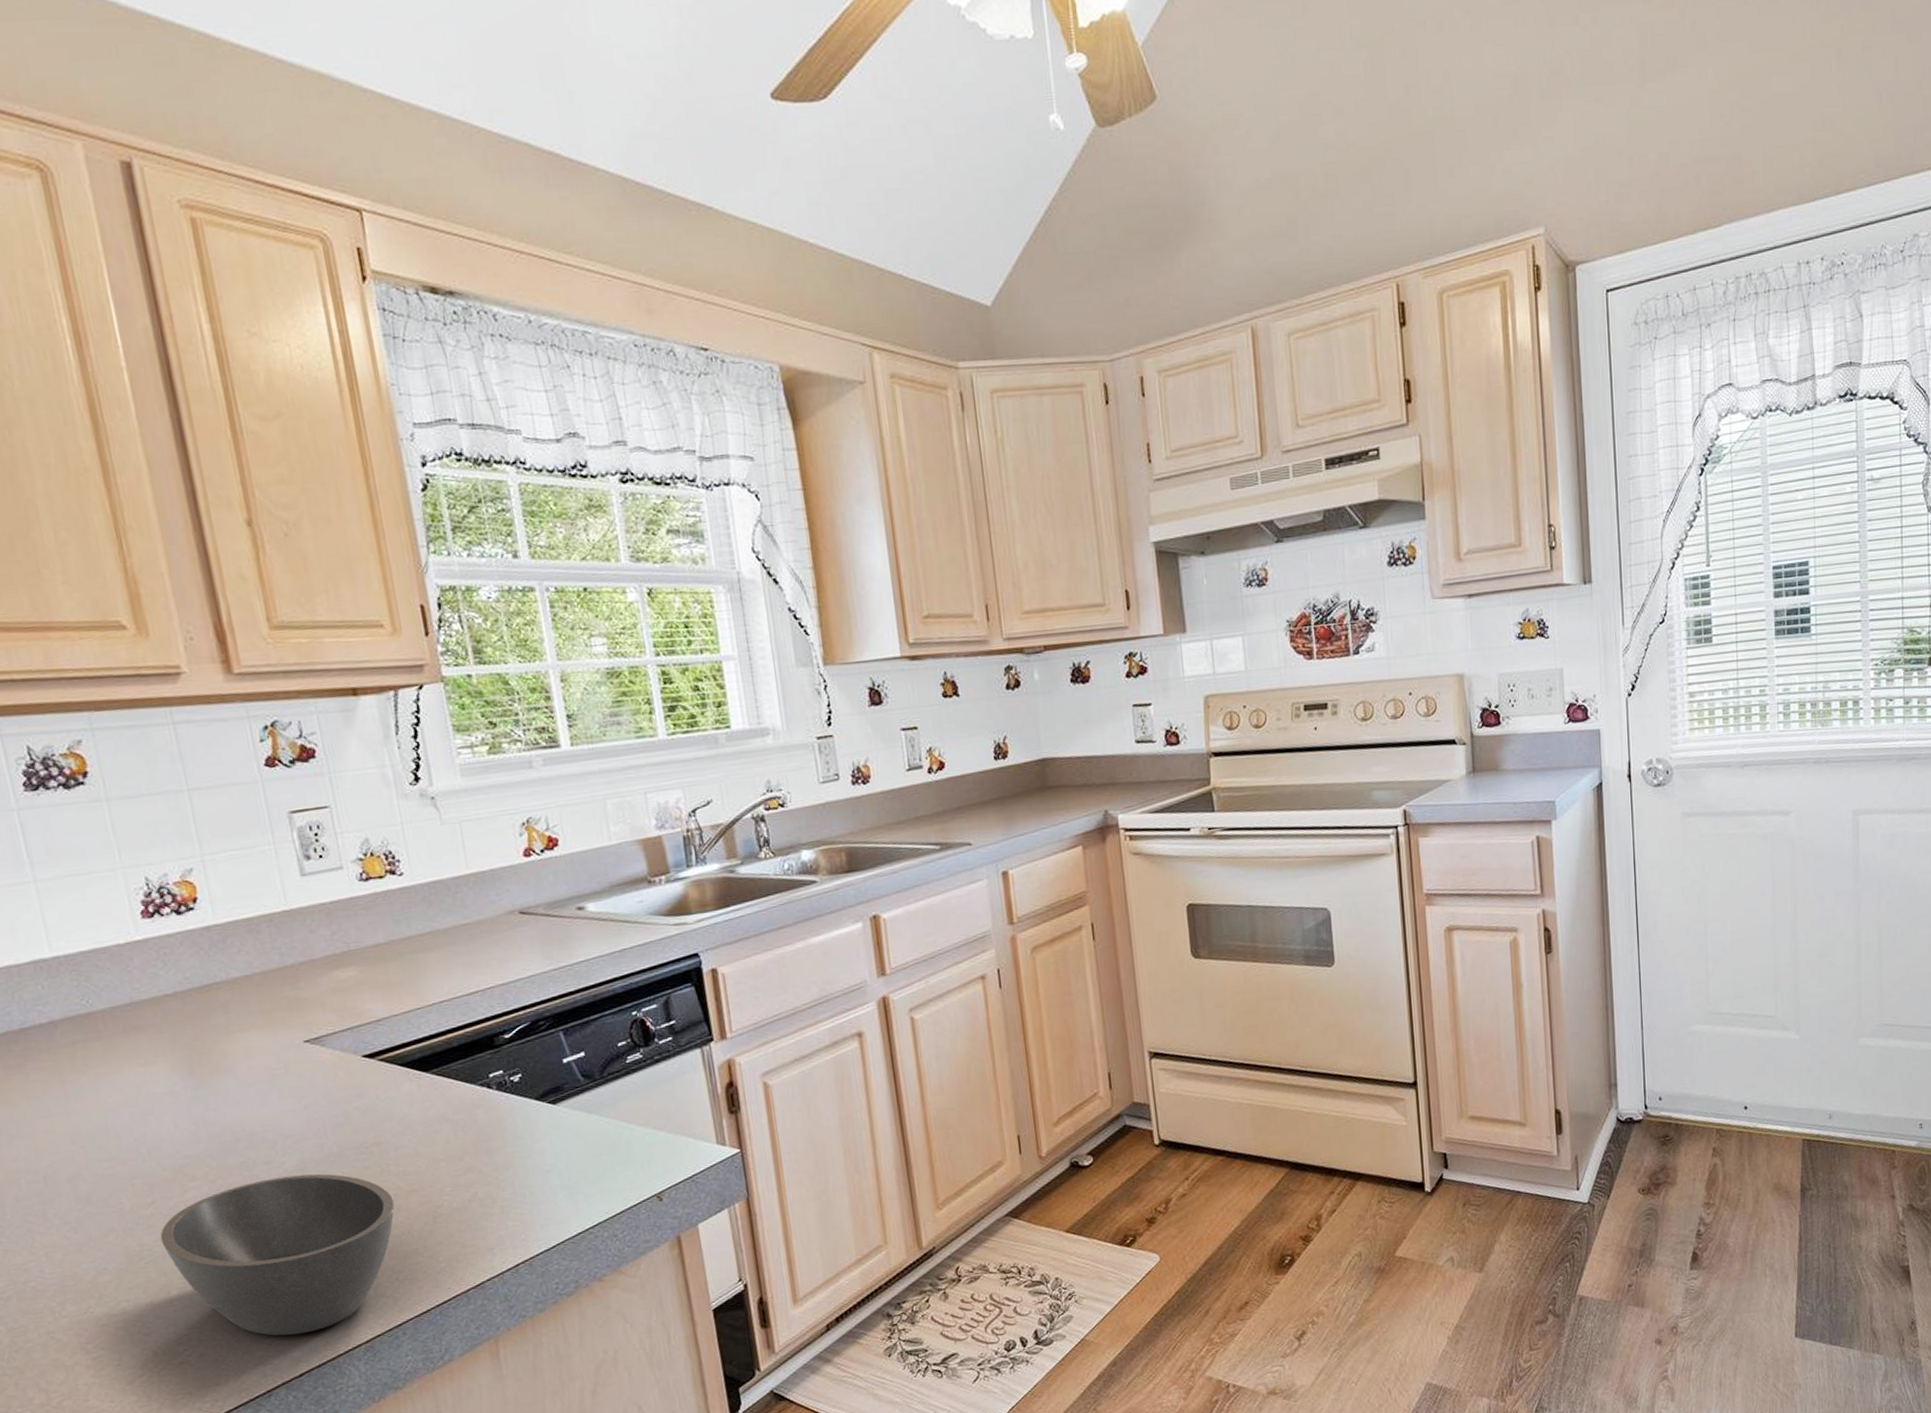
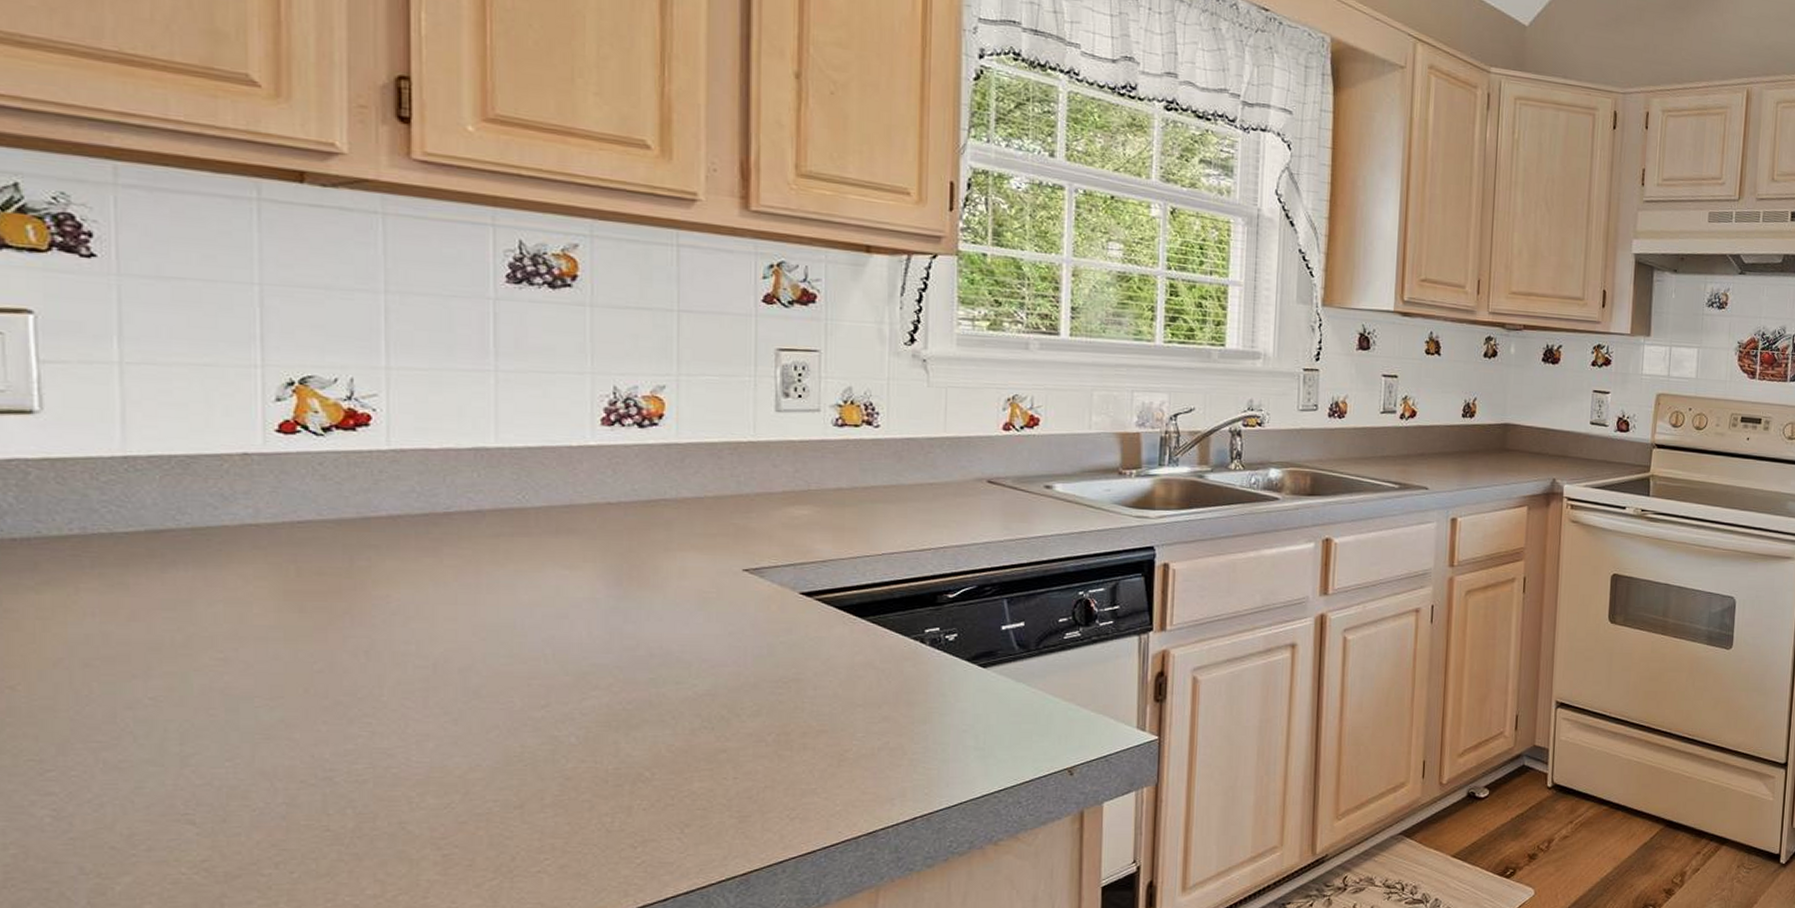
bowl: present [160,1173,395,1336] -> none [546,699,802,859]

